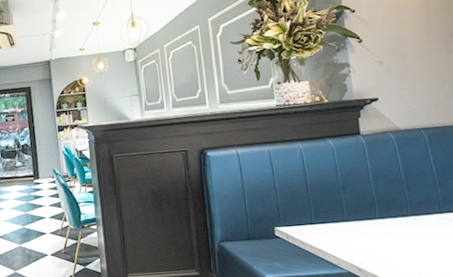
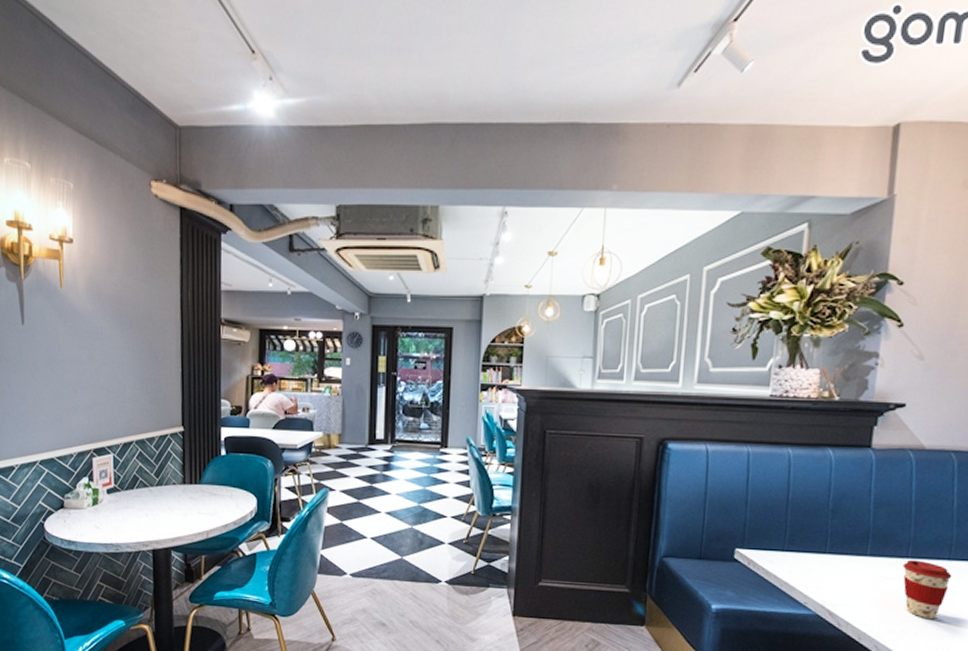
coffee cup: none [406,216,446,263] -> present [902,559,953,619]

